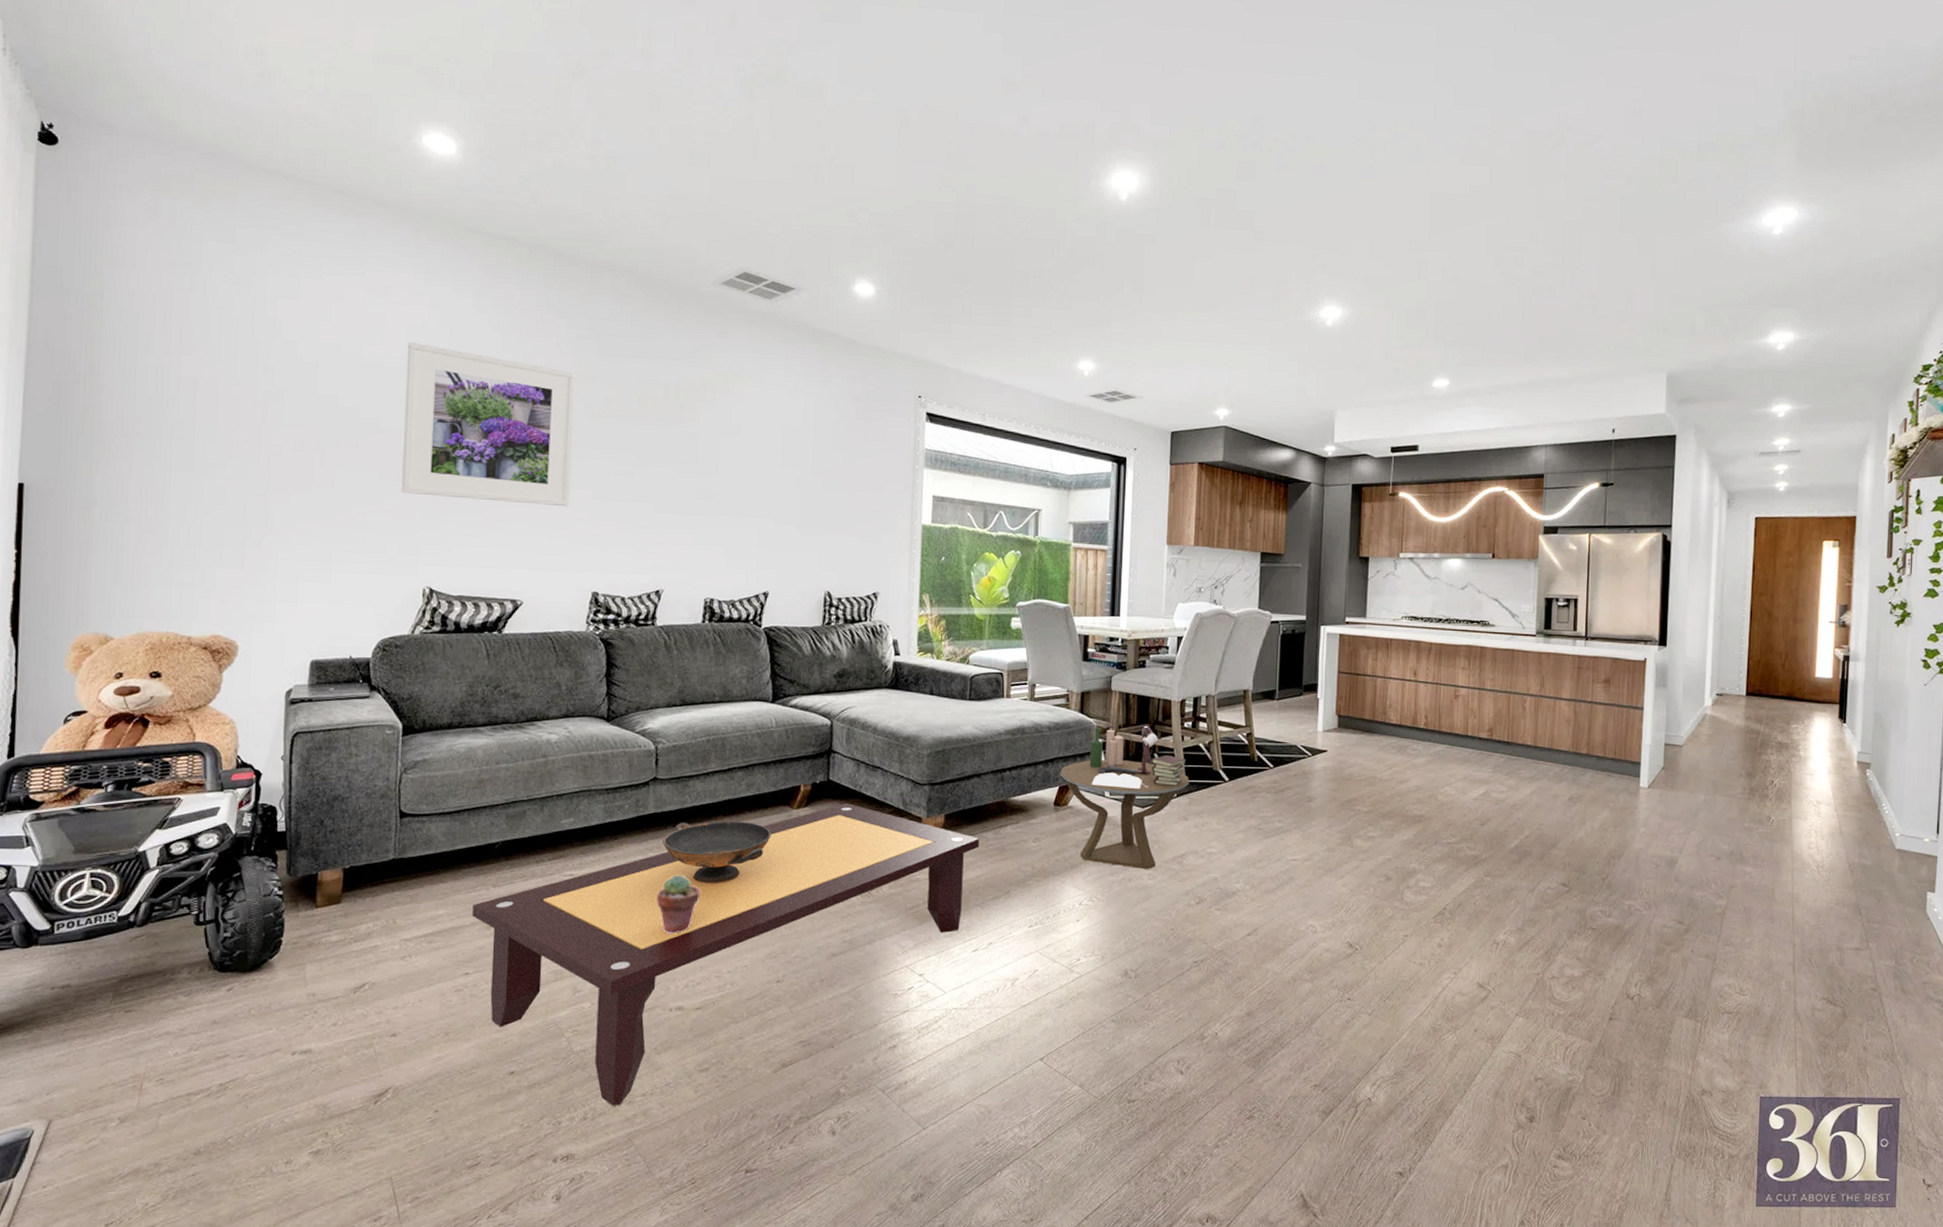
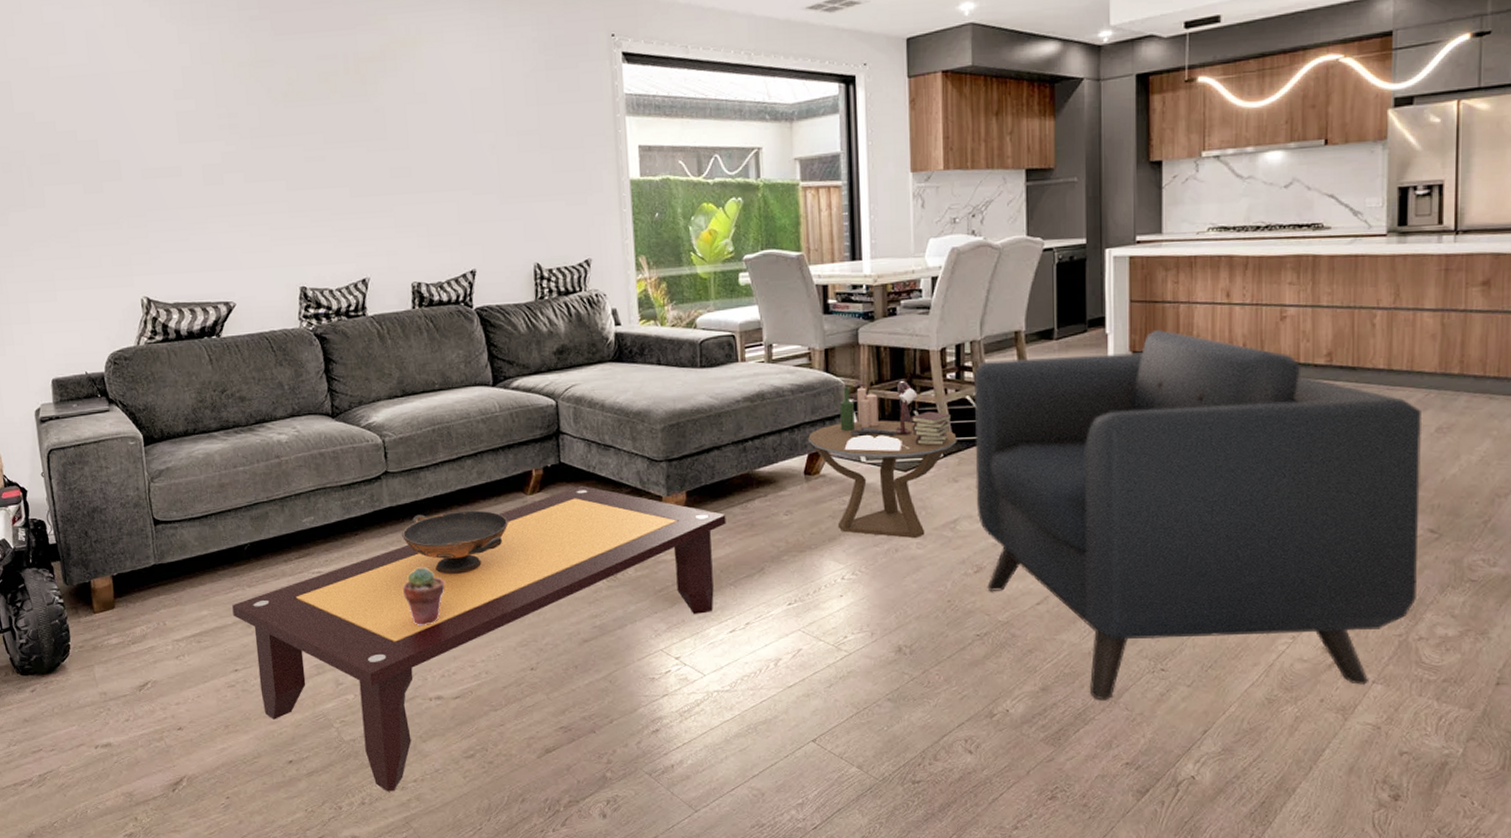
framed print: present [401,342,576,507] -> none [89,46,267,205]
armchair: none [1202,697,1559,1026] -> present [973,329,1423,700]

